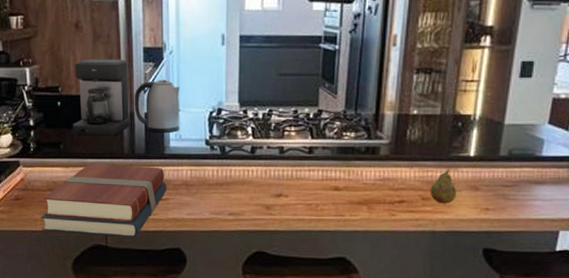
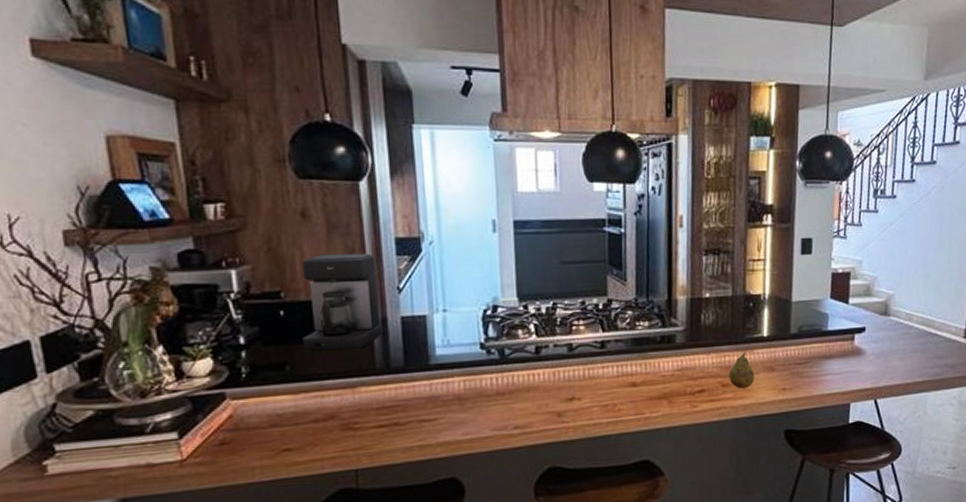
books: present [40,163,167,238] -> none [260,381,435,482]
kettle: present [134,79,180,134] -> none [385,275,447,341]

